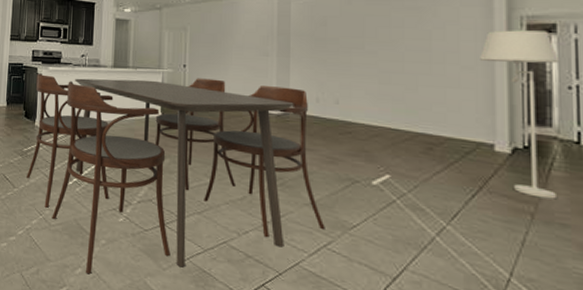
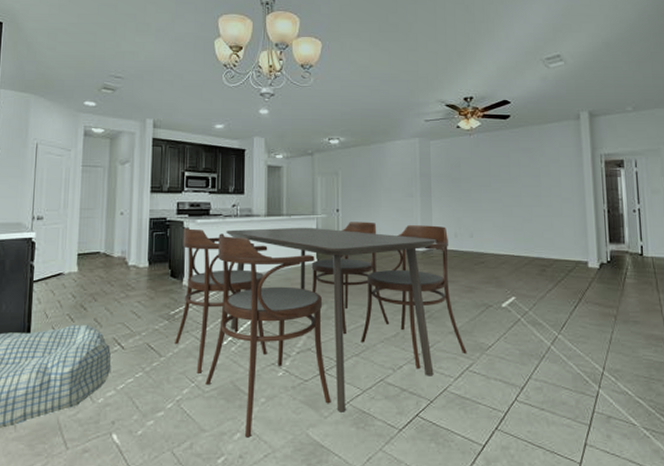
floor lamp: present [480,30,560,200] -> none [575,166,631,302]

